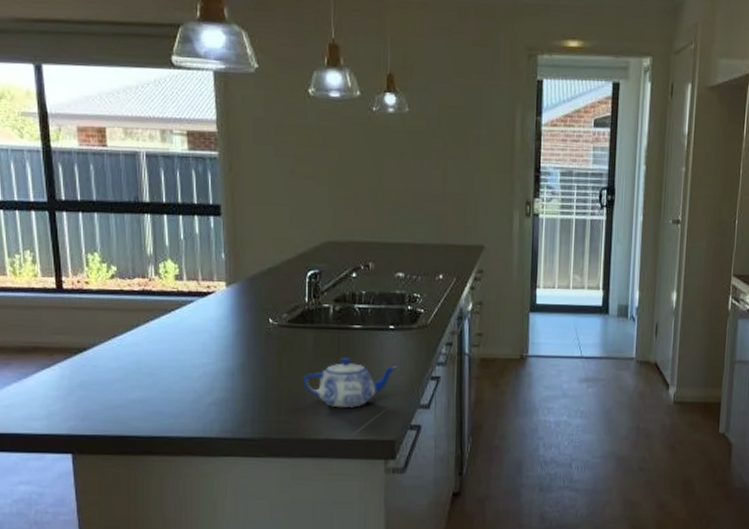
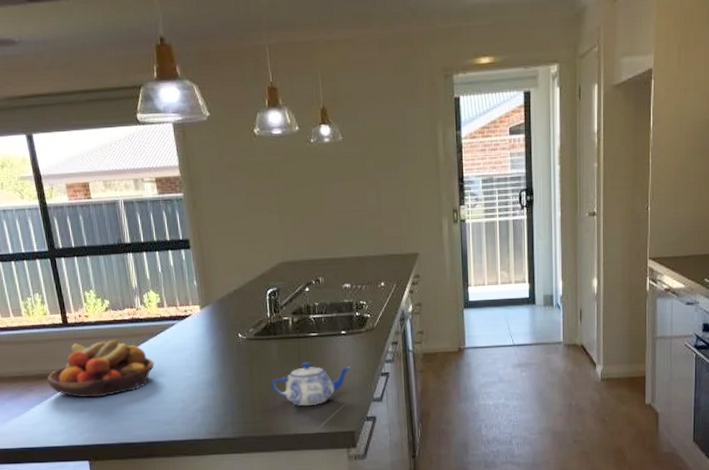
fruit bowl: none [30,312,165,380] -> present [47,339,155,398]

